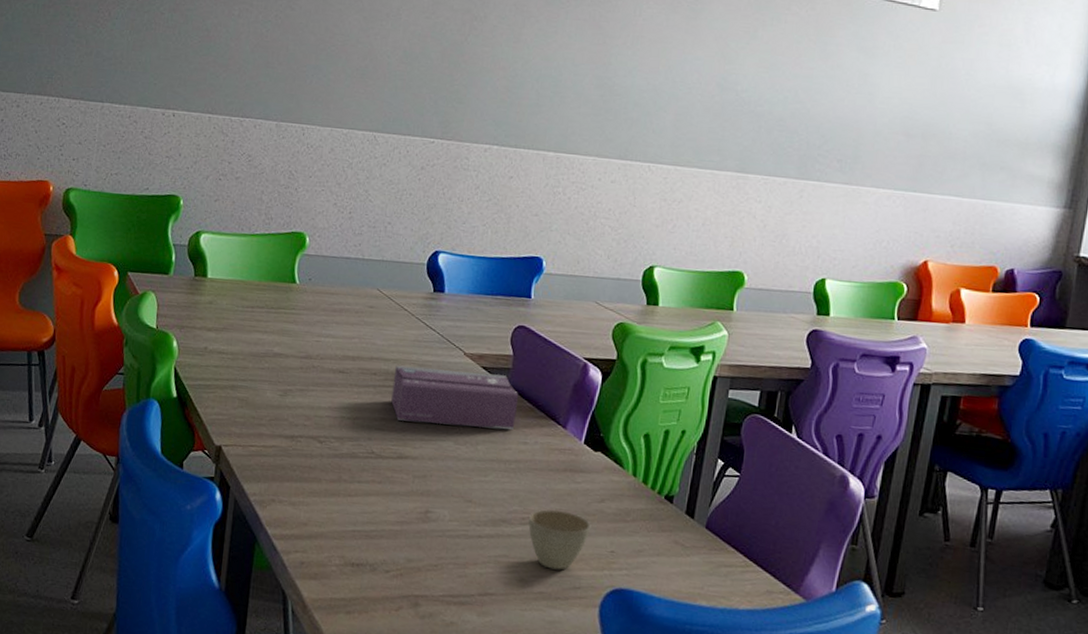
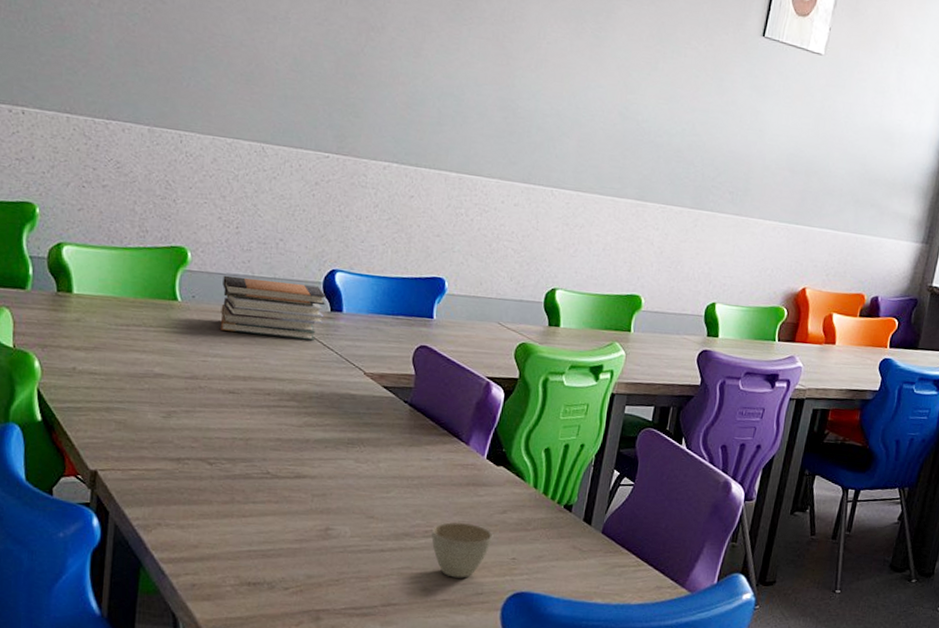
book stack: none [333,258,429,321] -> present [221,275,326,341]
tissue box: present [391,365,519,430] -> none [287,385,421,447]

